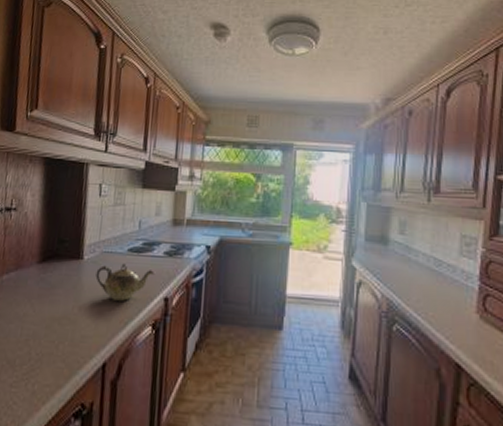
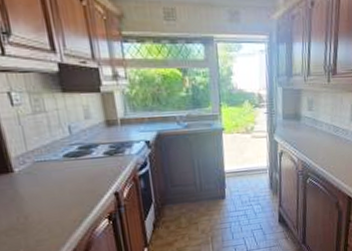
teapot: present [95,263,155,301] -> none [33,169,100,204]

